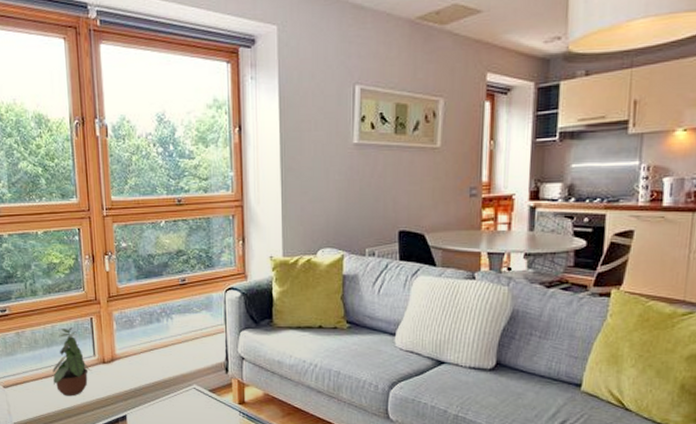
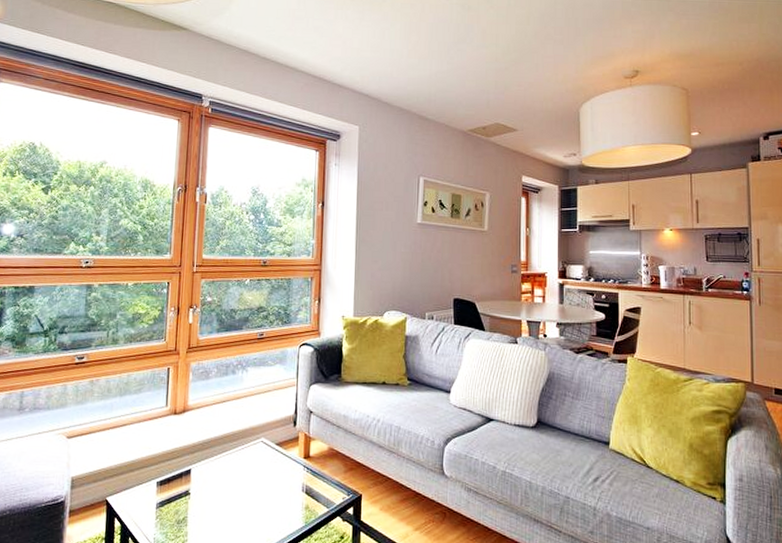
potted plant: present [53,327,91,396] -> none [121,377,161,449]

